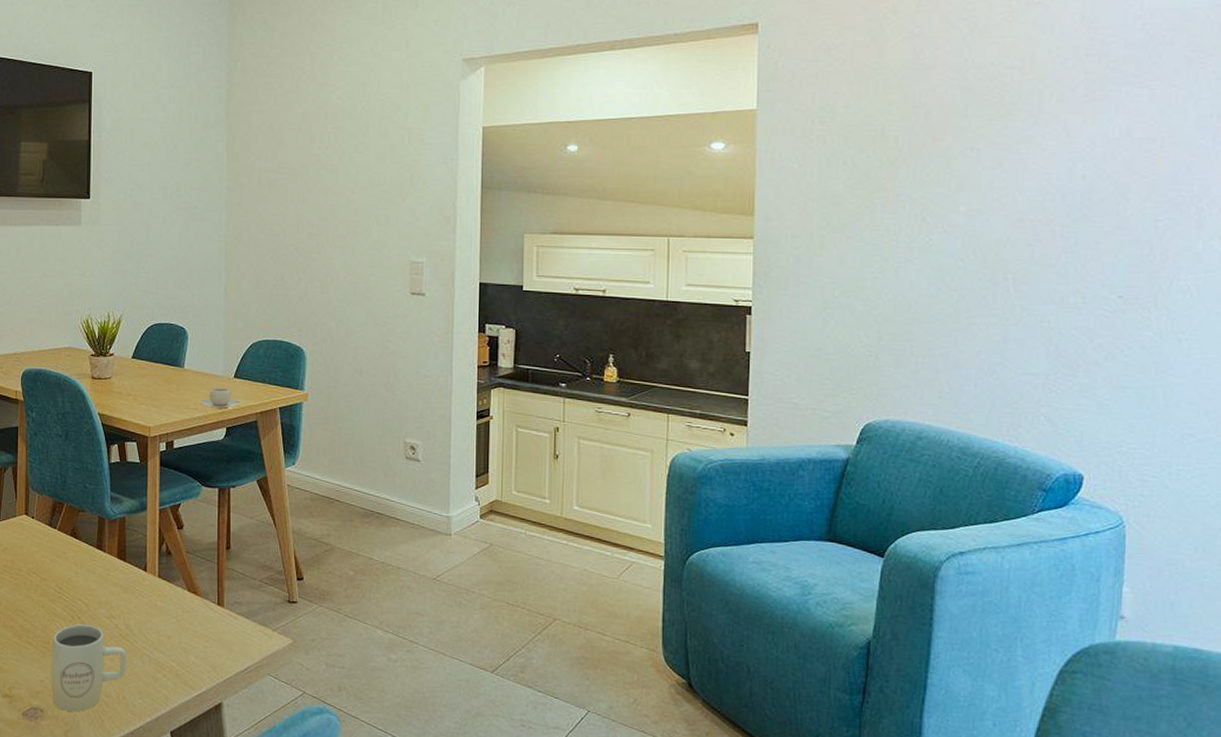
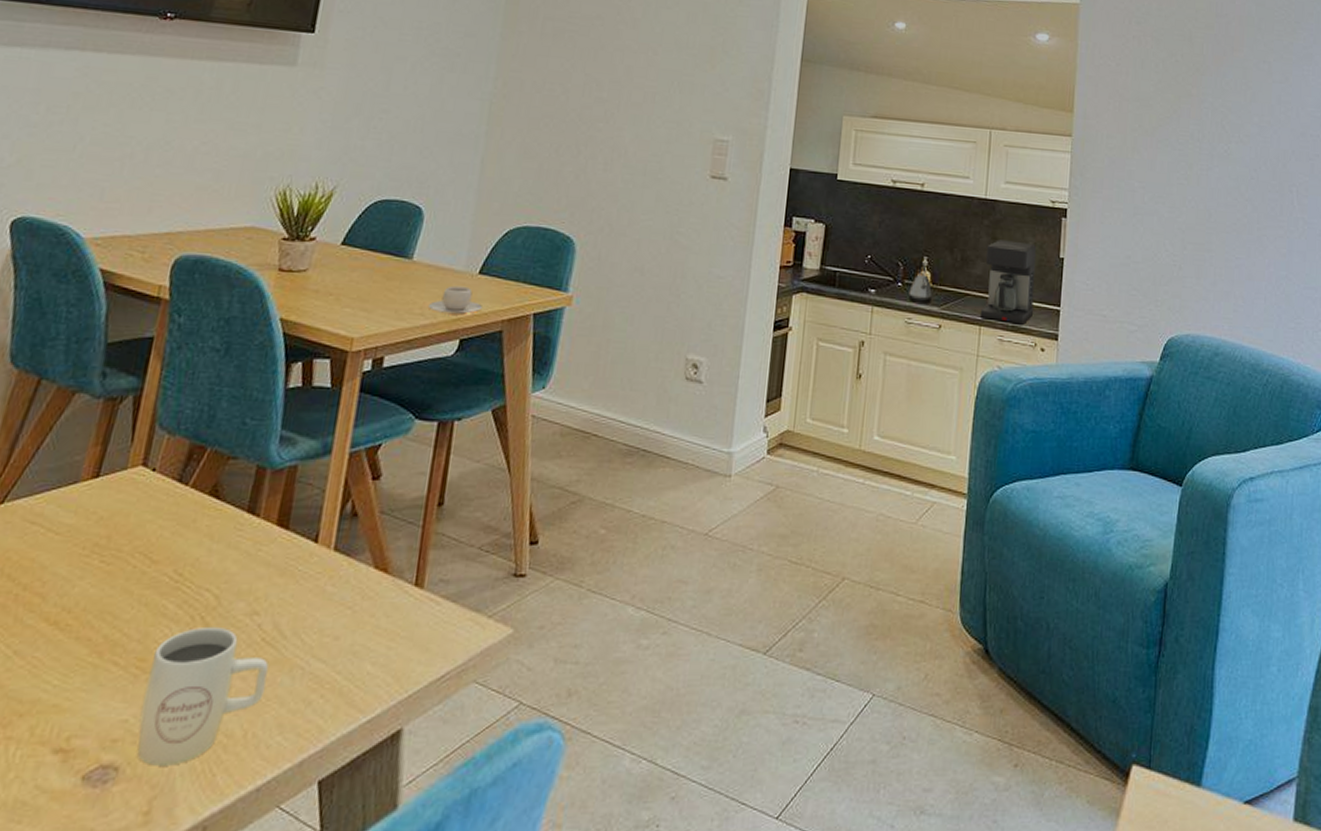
kettle: none [596,358,621,396] -> present [907,261,933,305]
coffee maker: none [668,337,722,414] -> present [981,240,1037,326]

